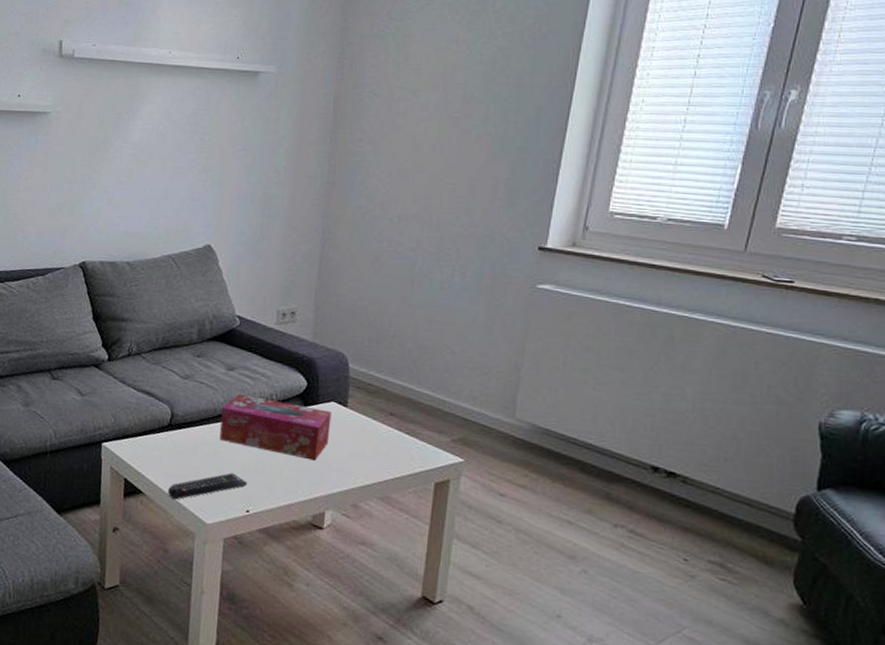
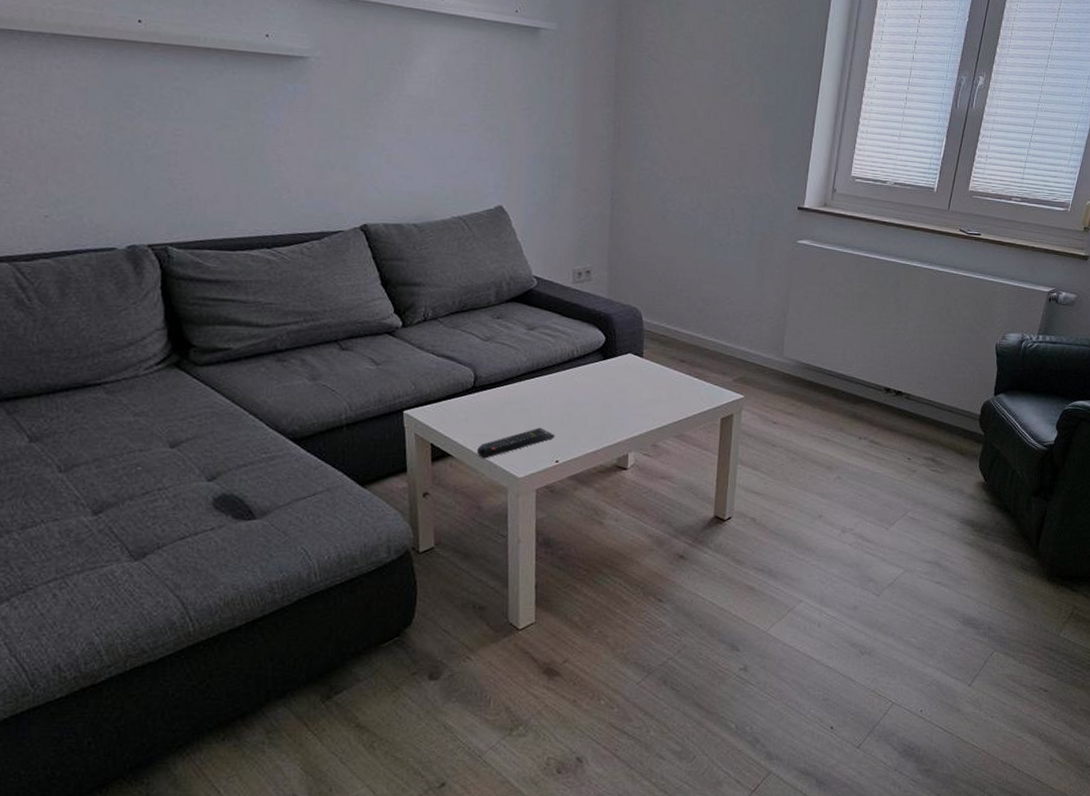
tissue box: present [219,394,332,461] -> none [525,353,630,409]

